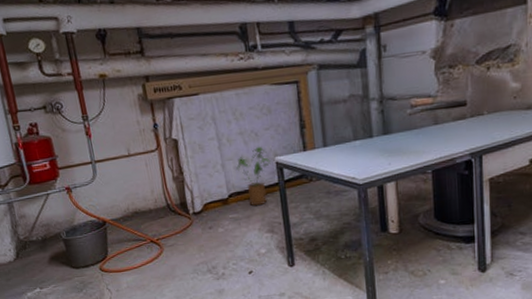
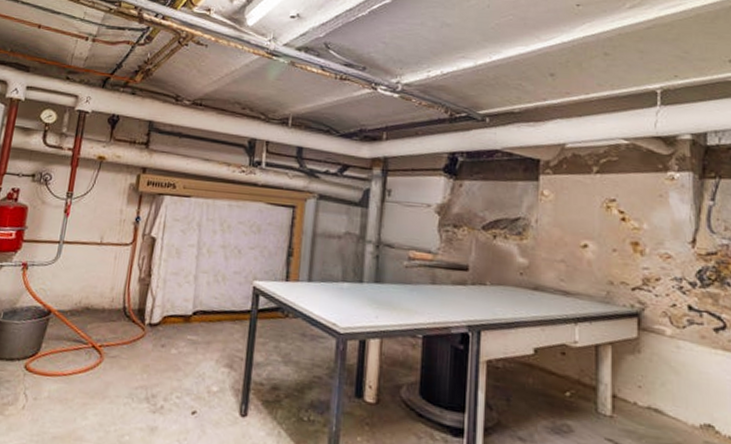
house plant: present [236,146,271,206] -> none [209,264,248,333]

